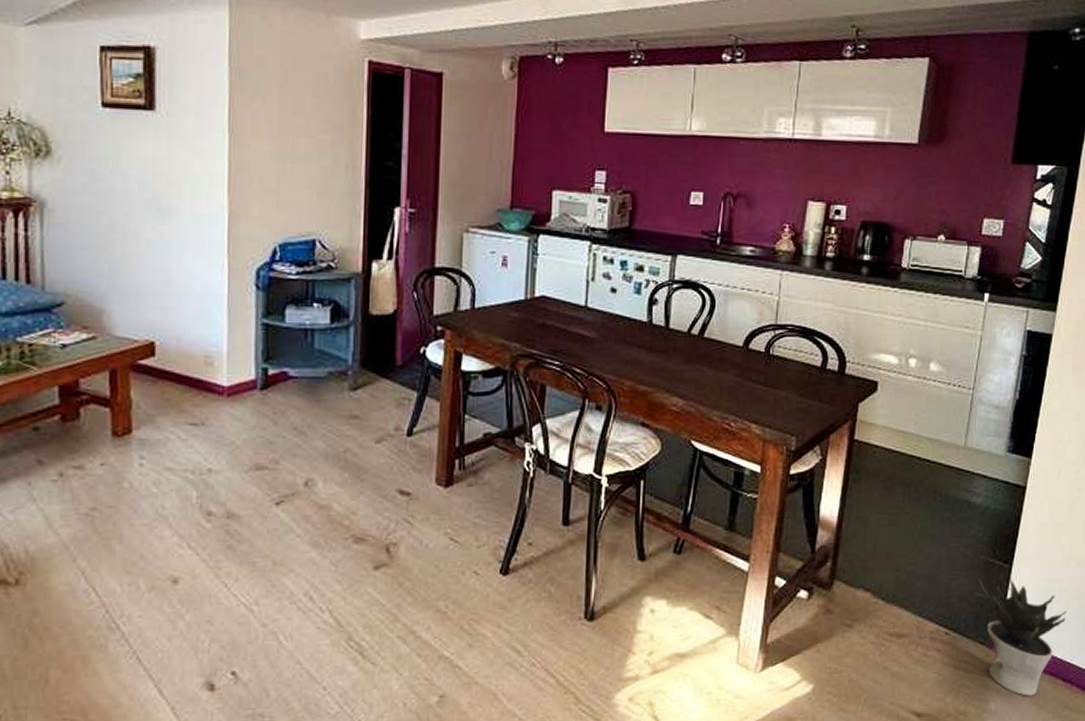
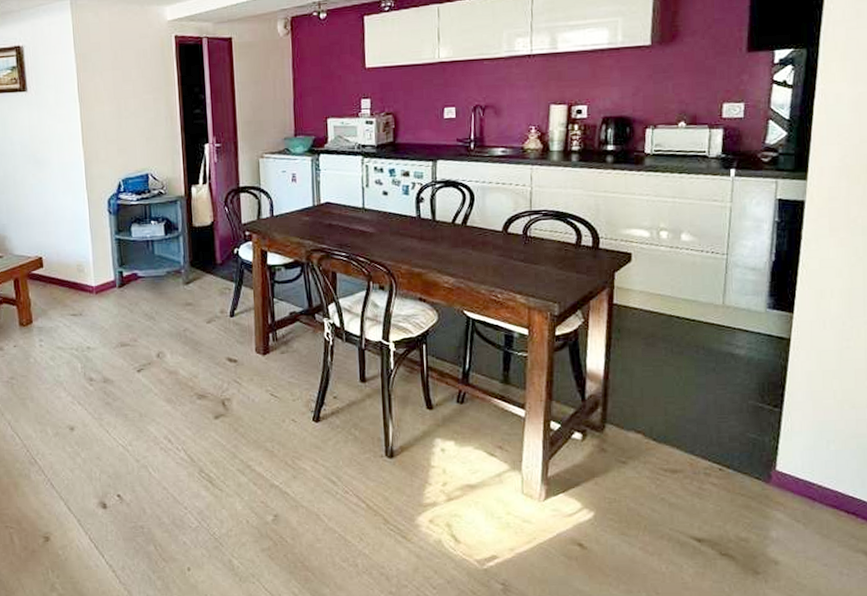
potted plant: present [979,574,1067,696] -> none [749,417,845,526]

